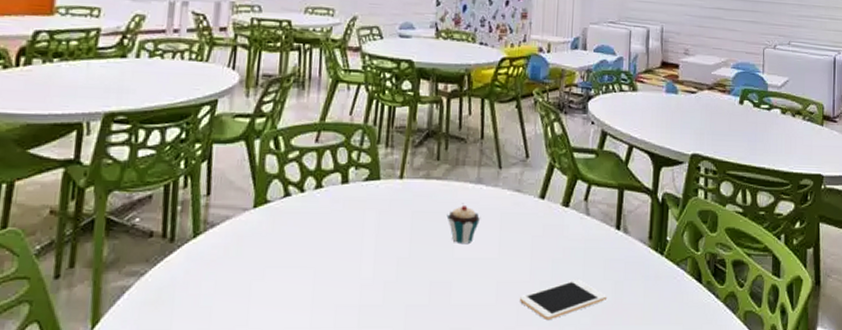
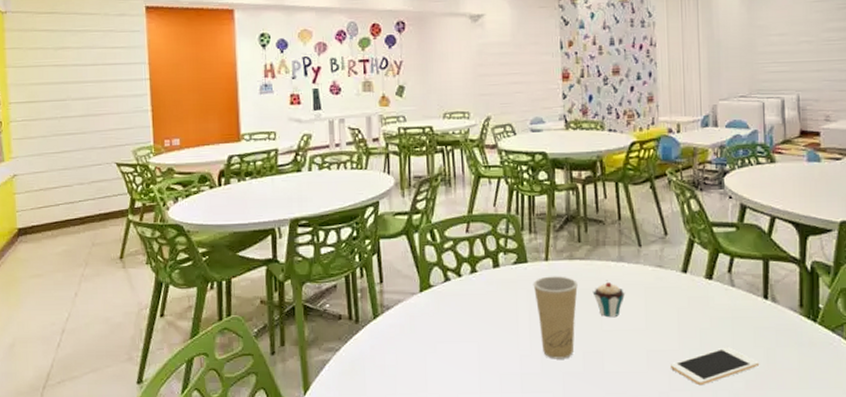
paper cup: none [383,196,432,290] -> present [533,276,578,359]

